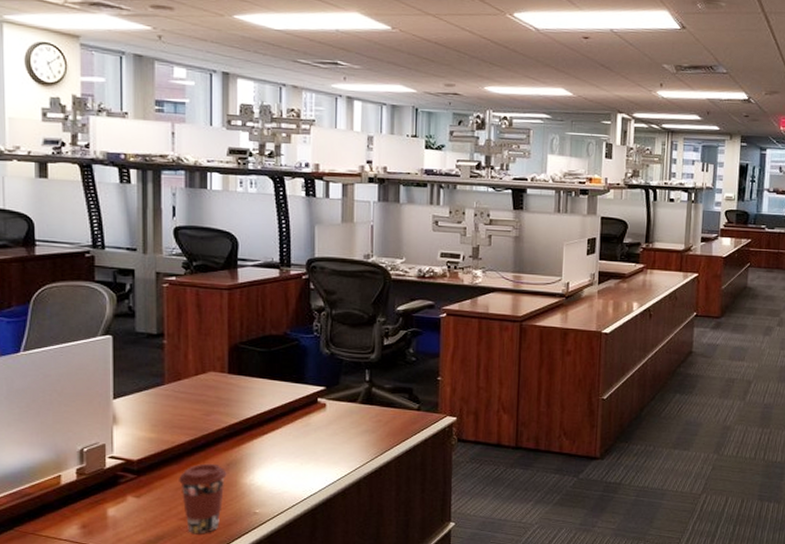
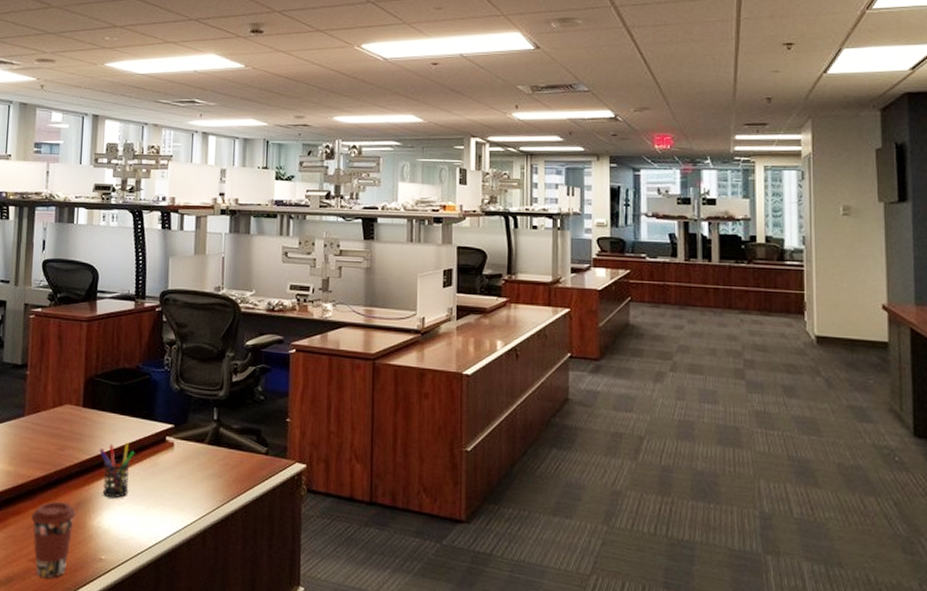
pen holder: none [248,405,286,458] -> present [99,442,135,499]

